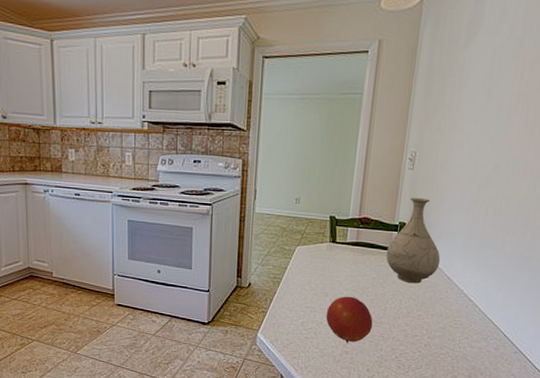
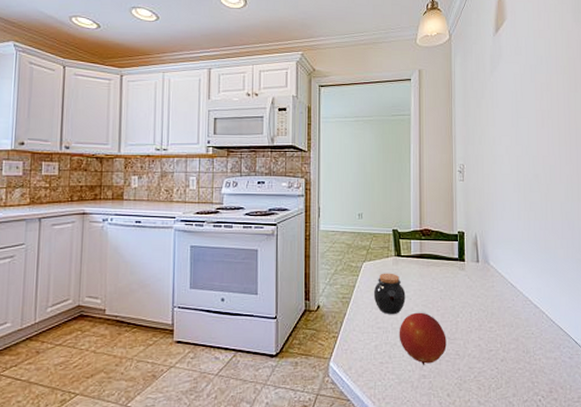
jar: none [304,257,337,296] -> present [373,273,406,314]
vase: present [386,197,440,284] -> none [450,206,501,294]

